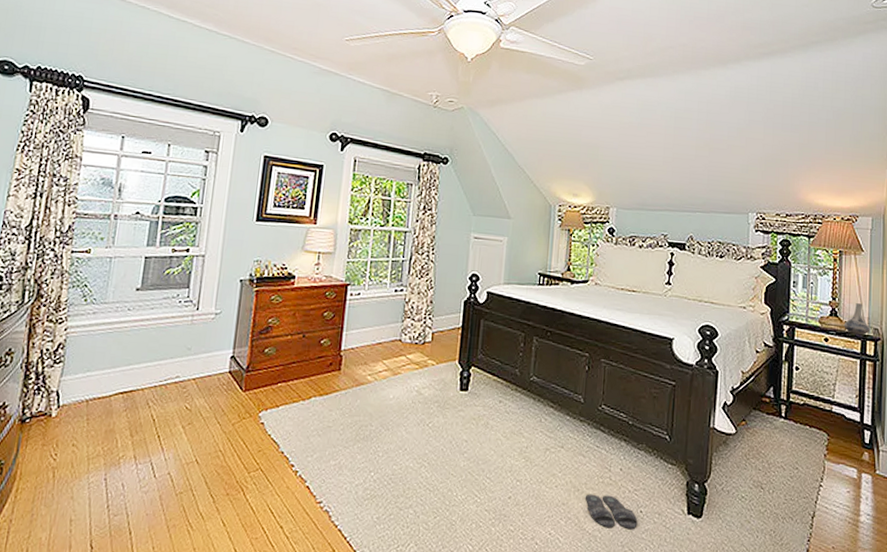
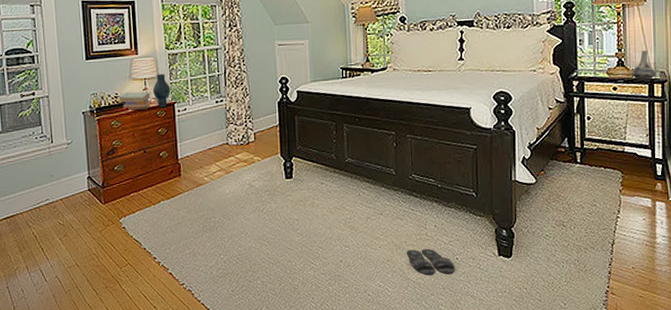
books: none [284,264,323,288] -> present [117,91,151,110]
vase: none [325,249,347,288] -> present [152,74,171,107]

